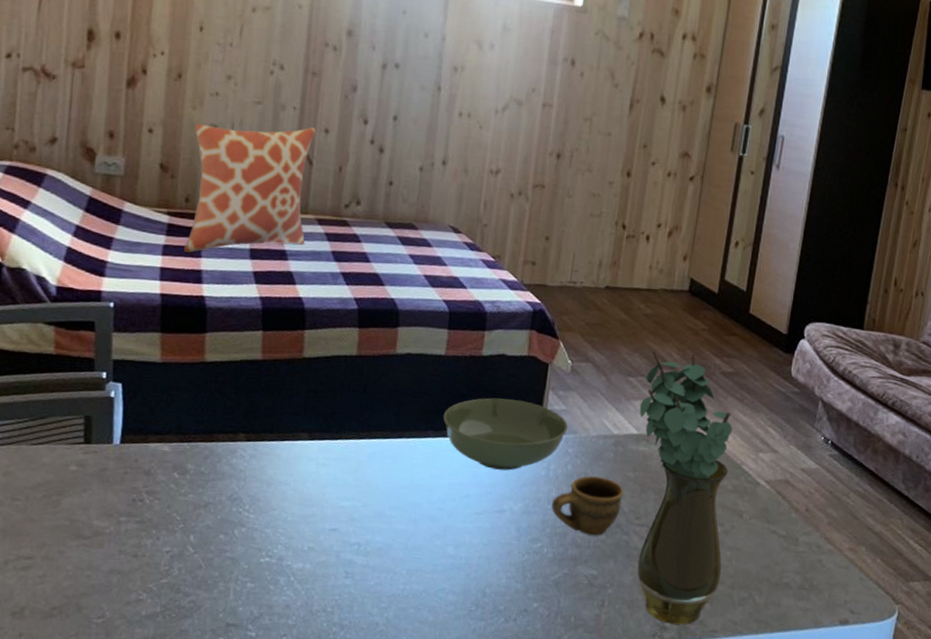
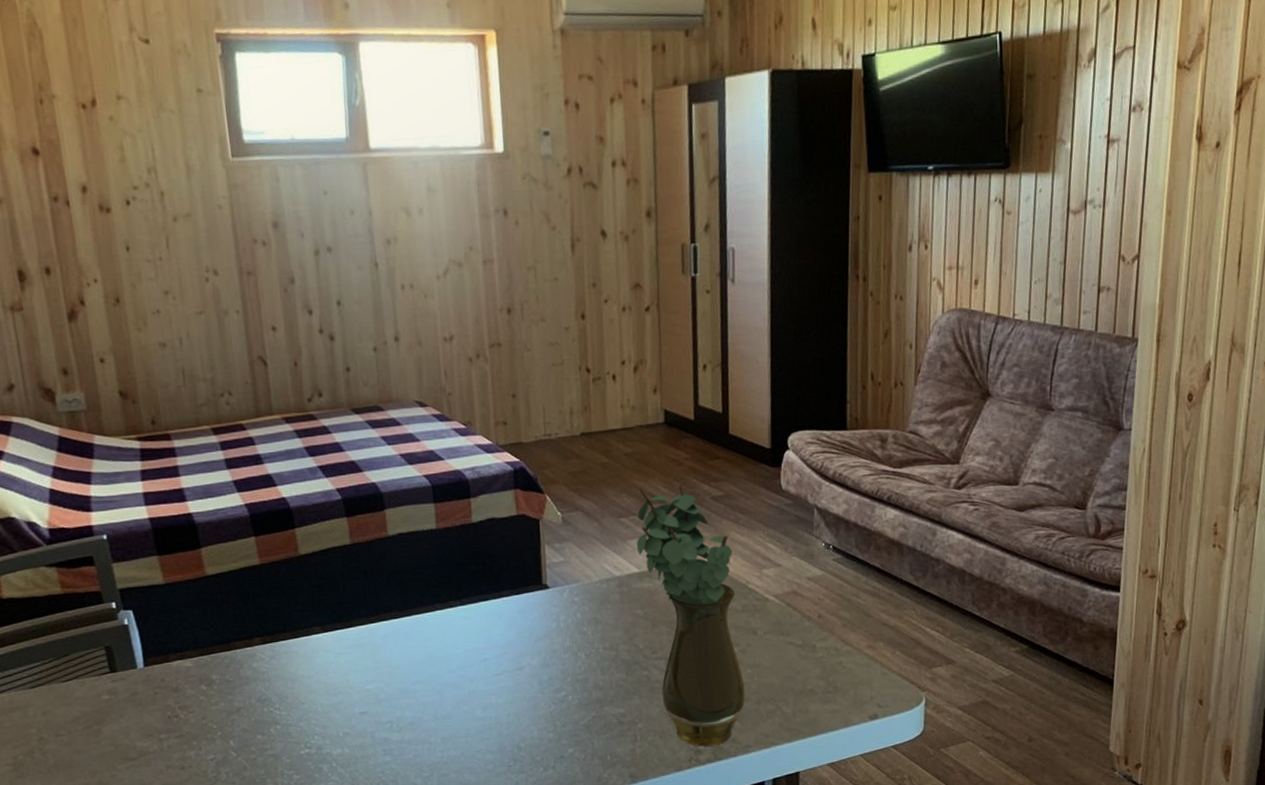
pillow: present [184,123,316,253] -> none [144,328,276,474]
bowl: present [443,398,569,471] -> none [446,559,570,630]
cup: present [552,476,624,535] -> none [568,619,636,676]

